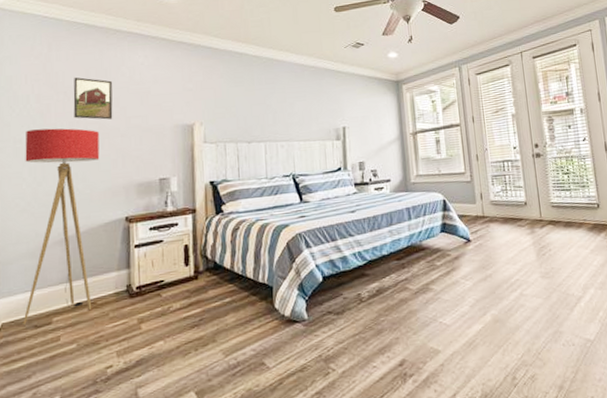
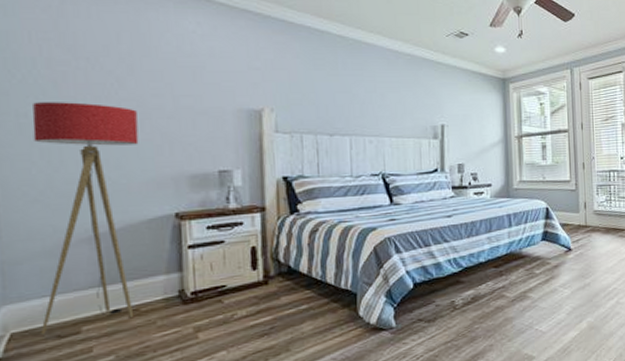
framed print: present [73,77,113,120] -> none [99,41,156,97]

